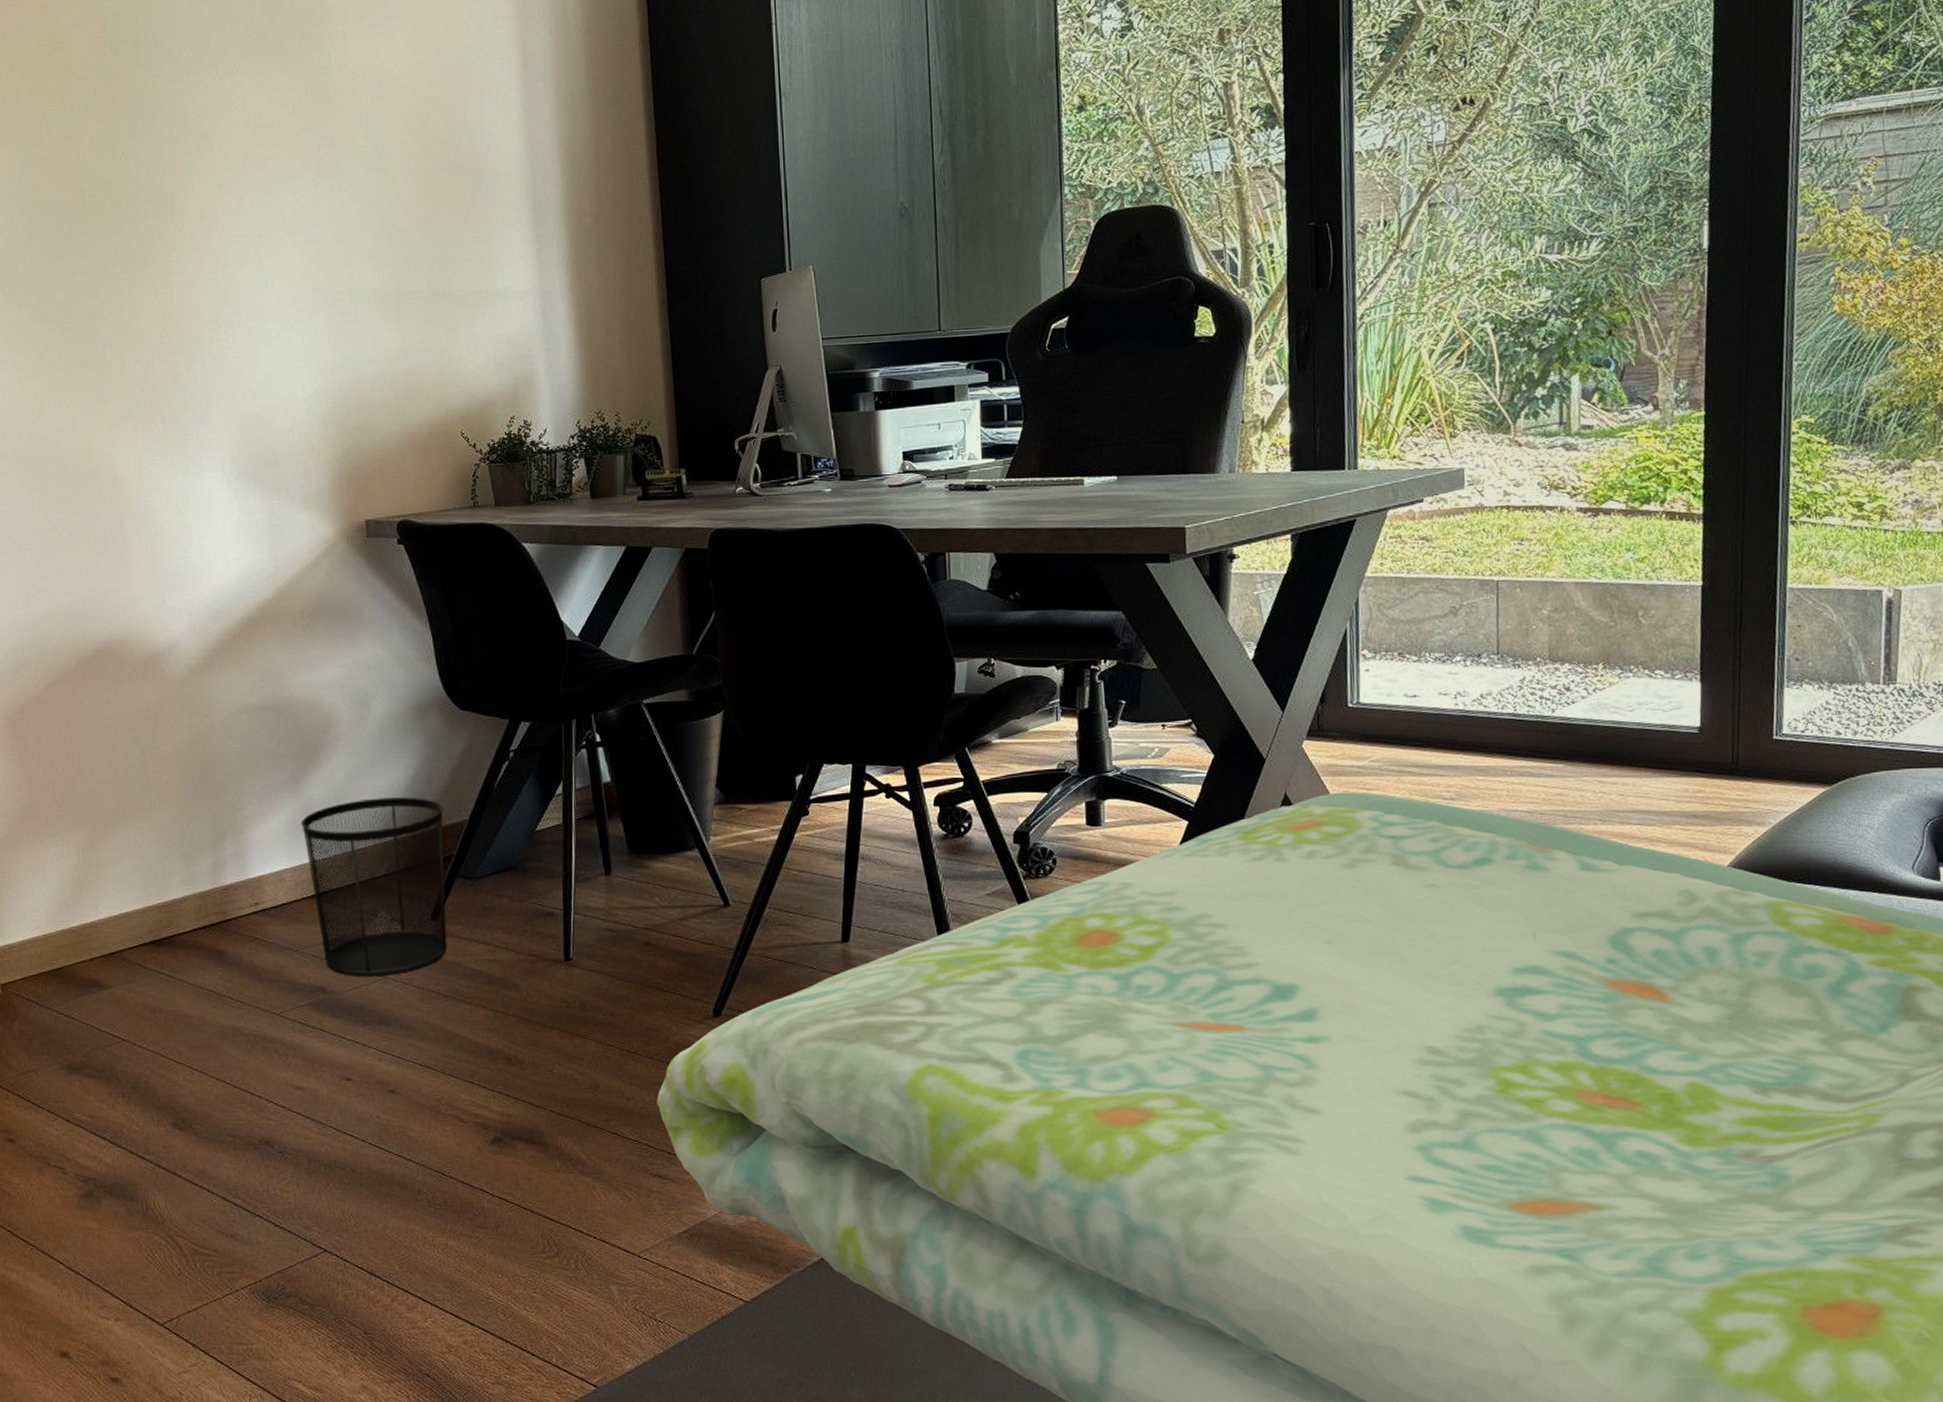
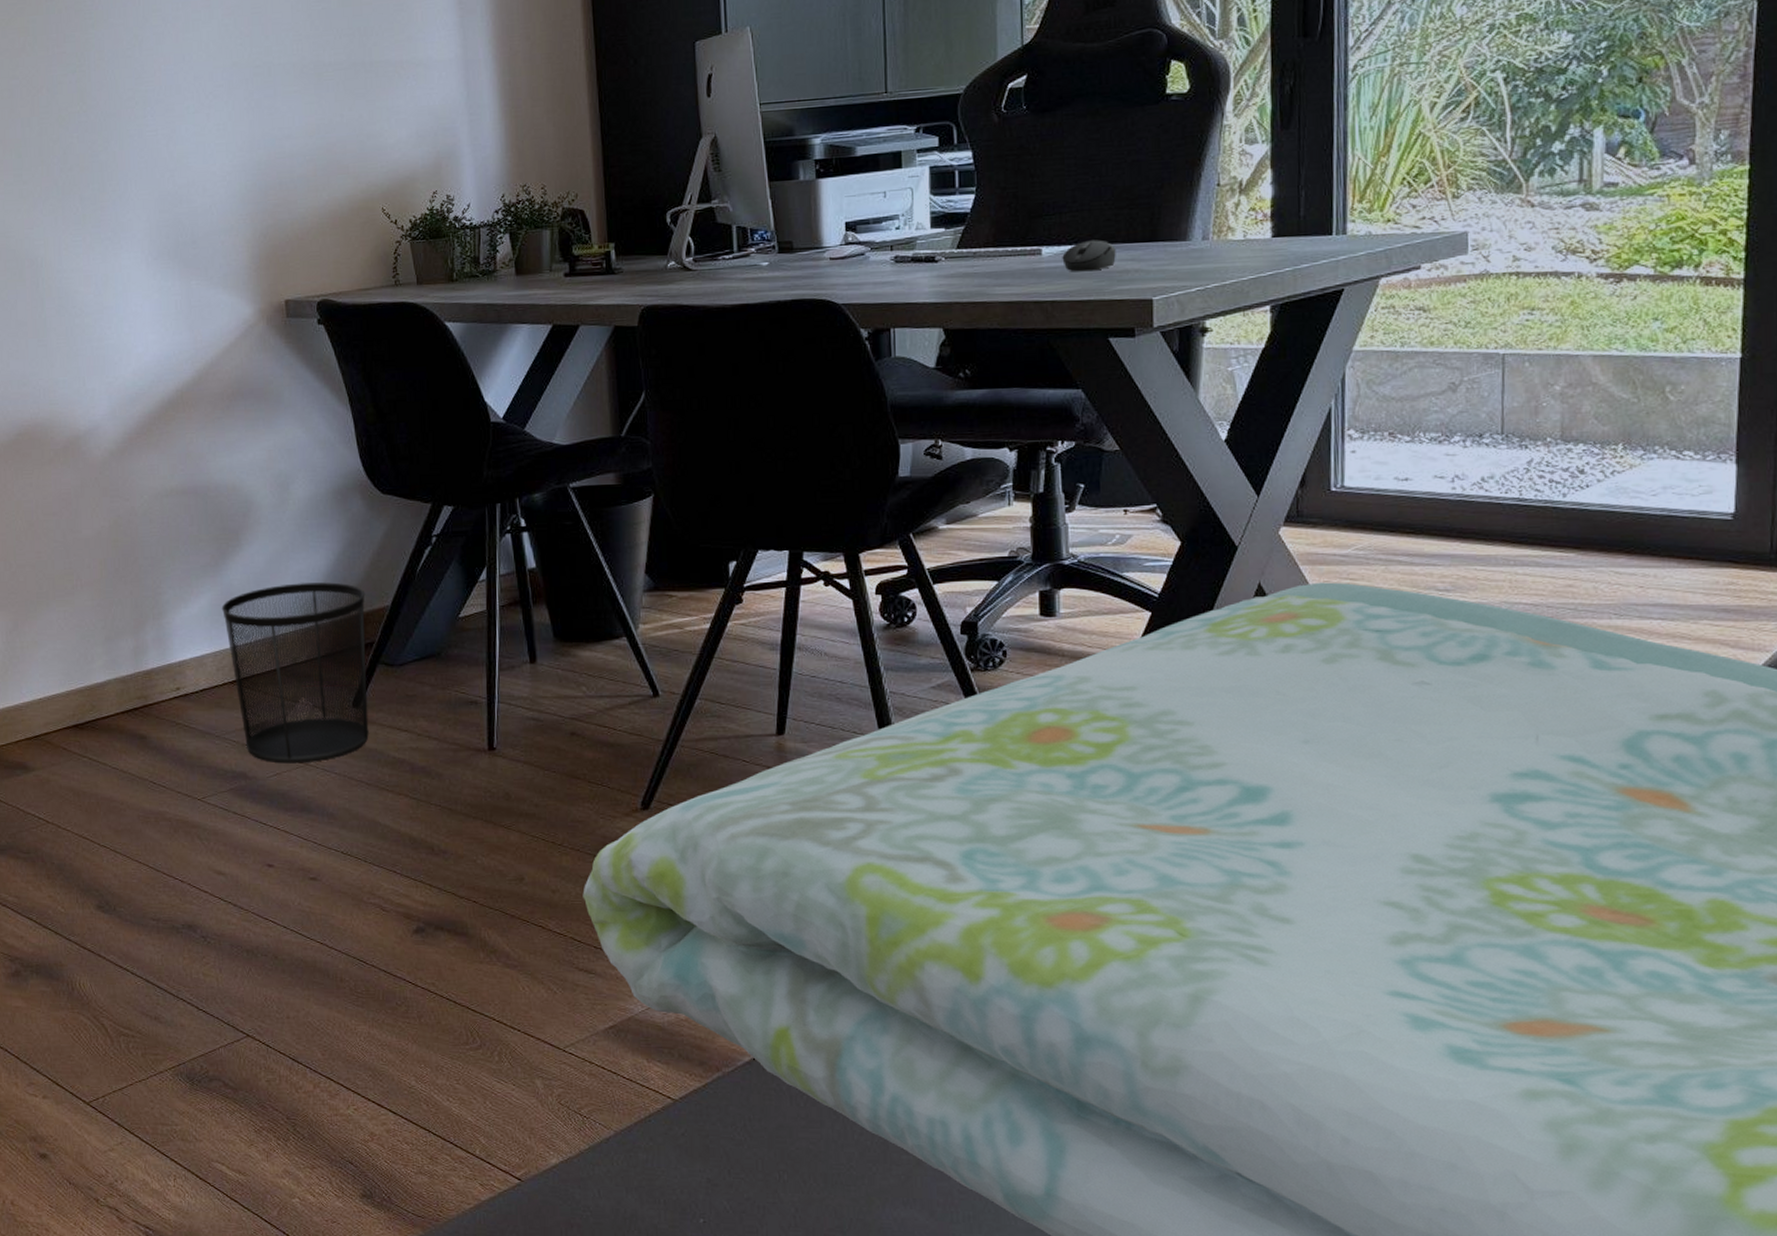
computer mouse: none [1102,471,1152,501] -> present [1062,240,1116,272]

